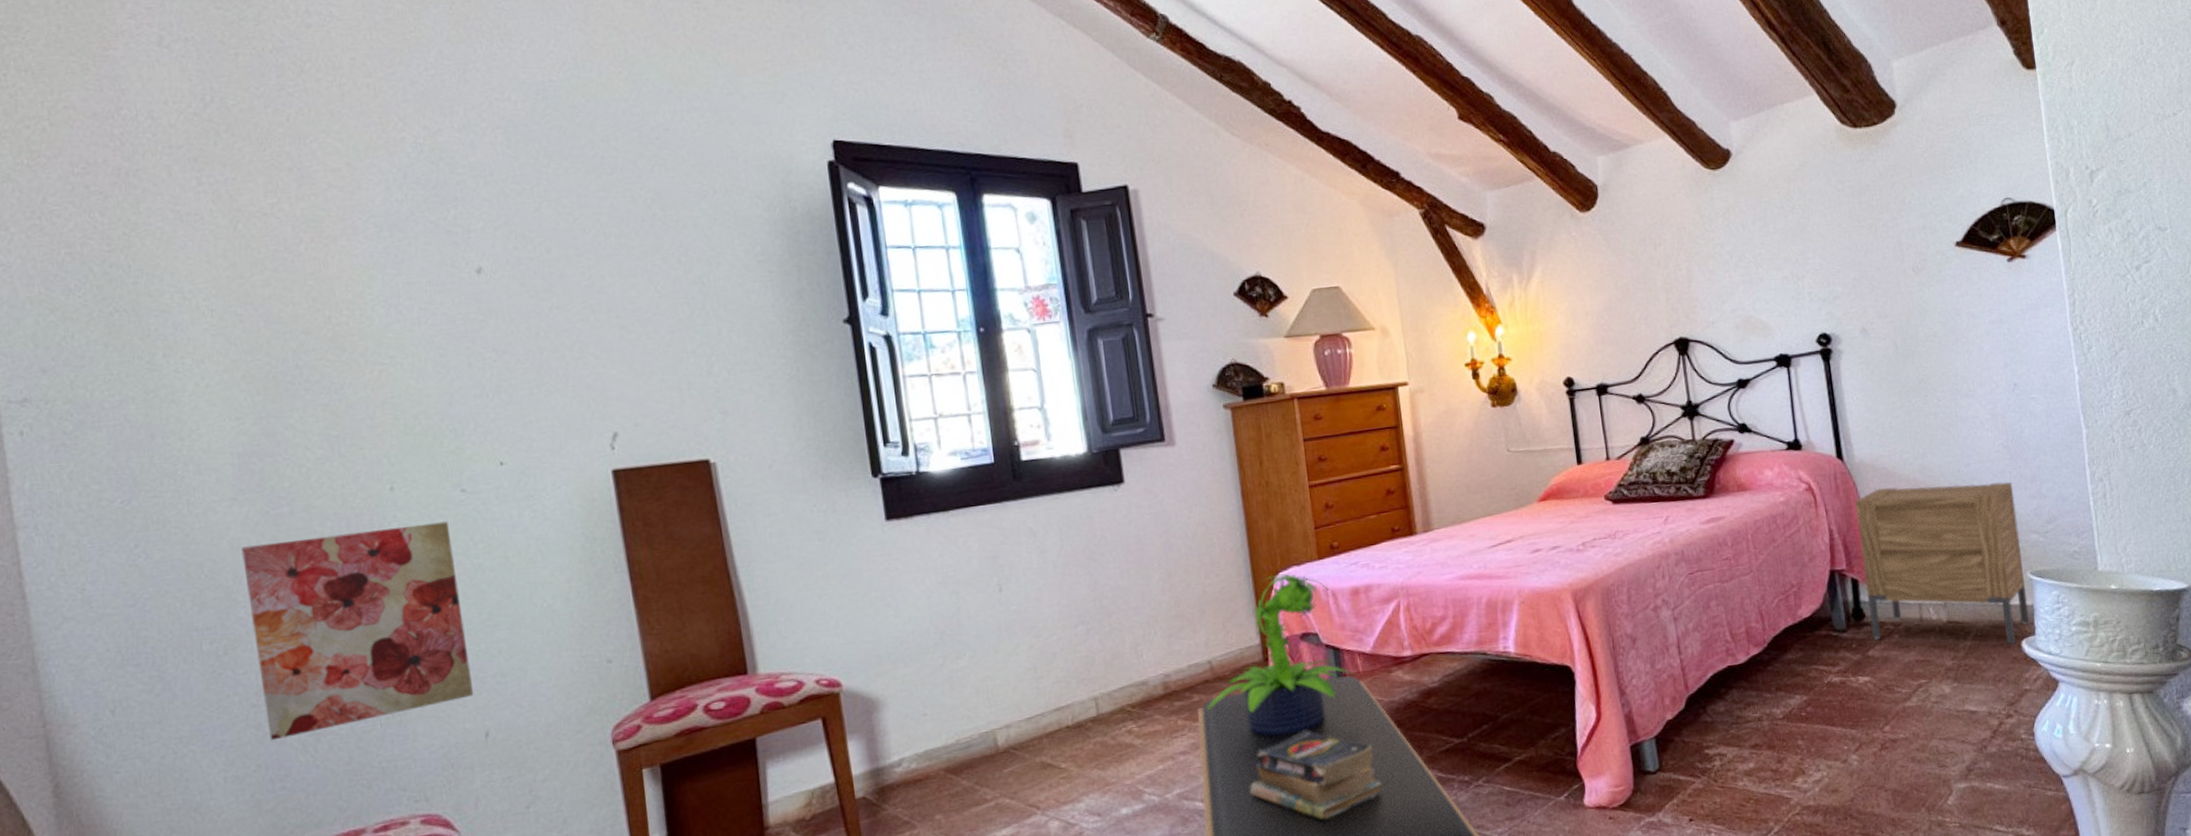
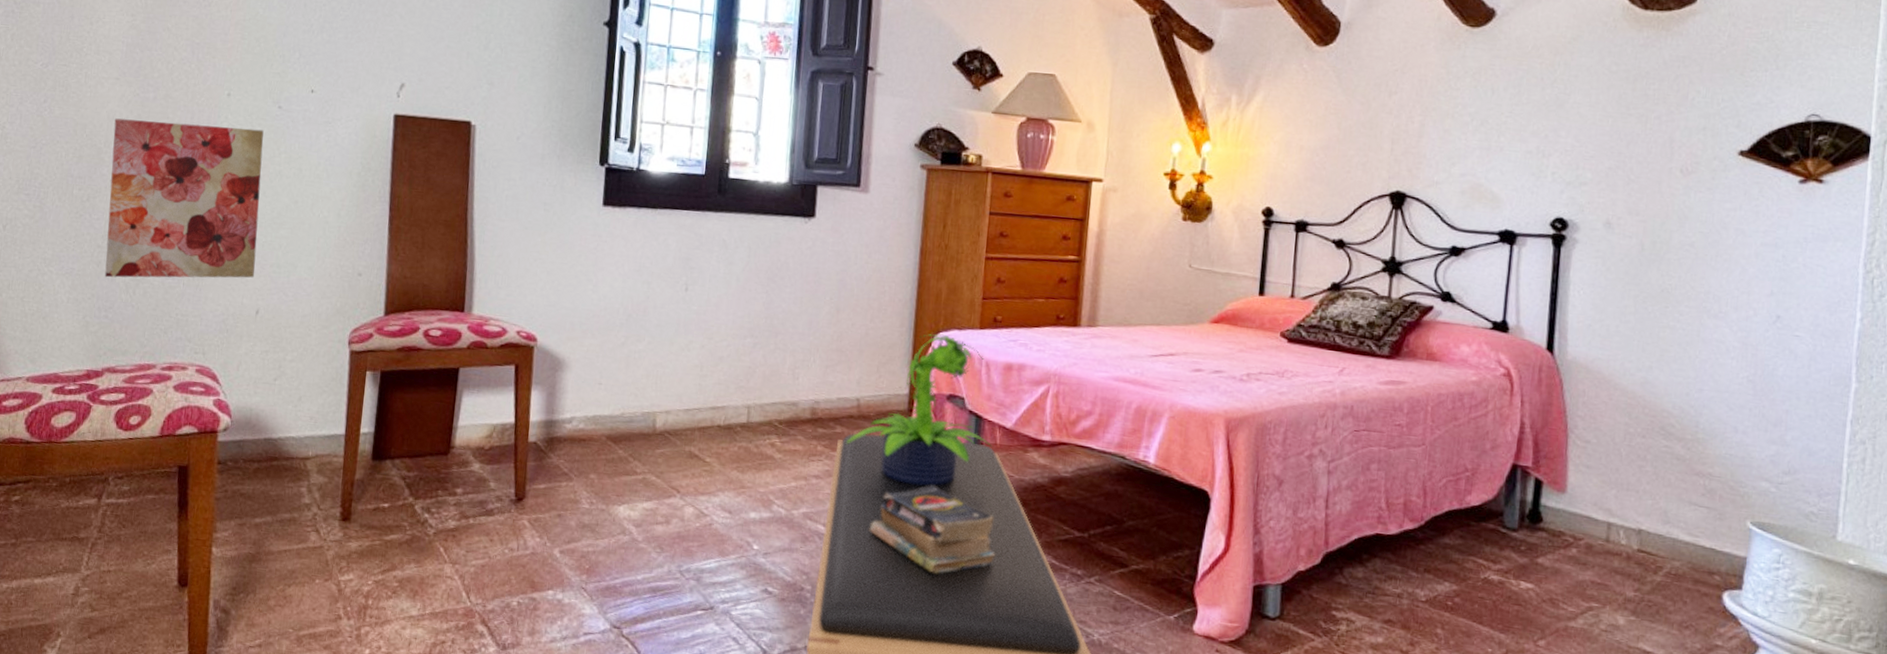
nightstand: present [1854,482,2030,645] -> none [1546,391,1751,594]

